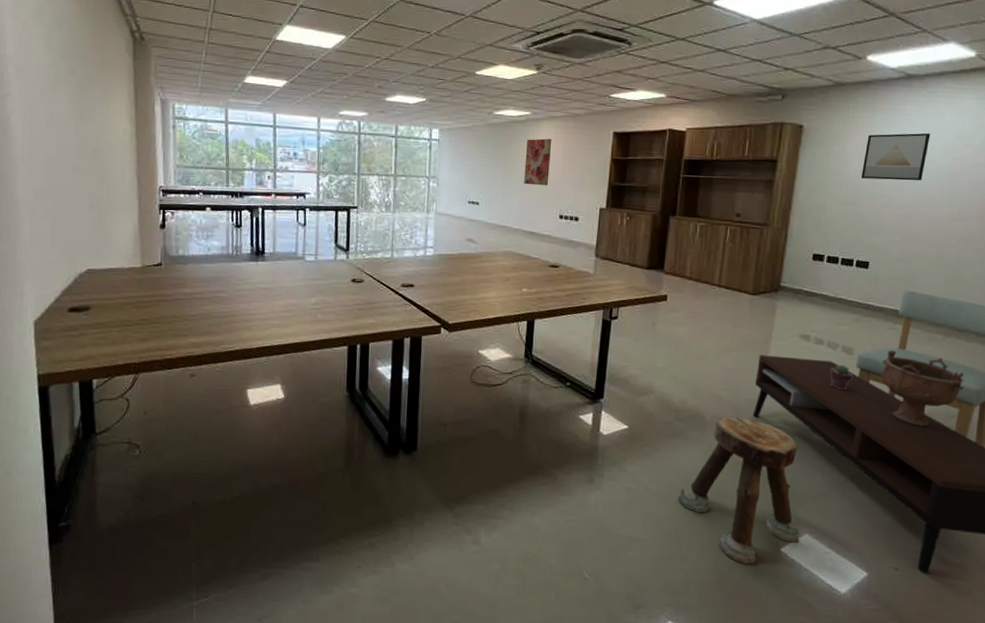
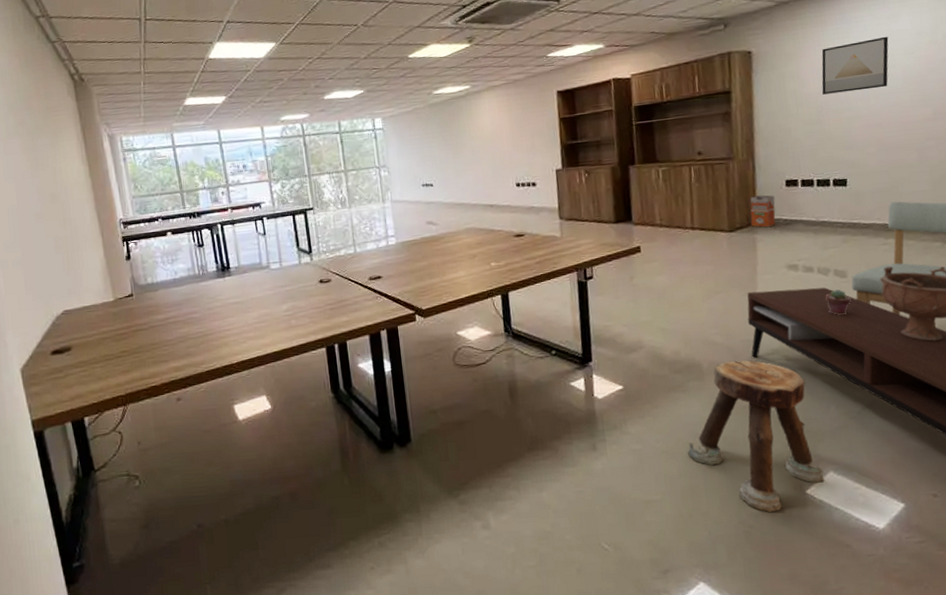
wall art: present [524,138,552,186] -> none [470,108,500,159]
waste bin: none [774,264,801,296] -> present [750,195,776,228]

